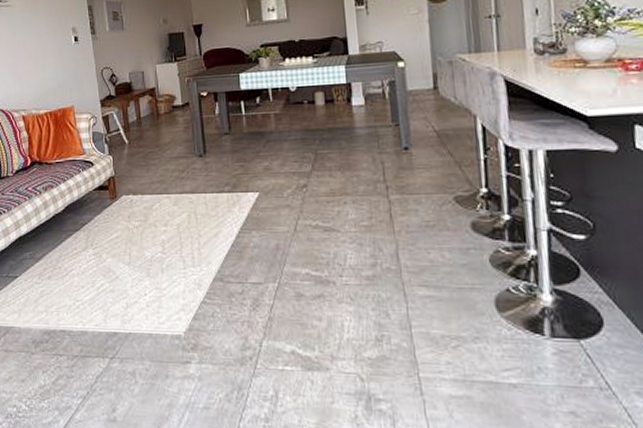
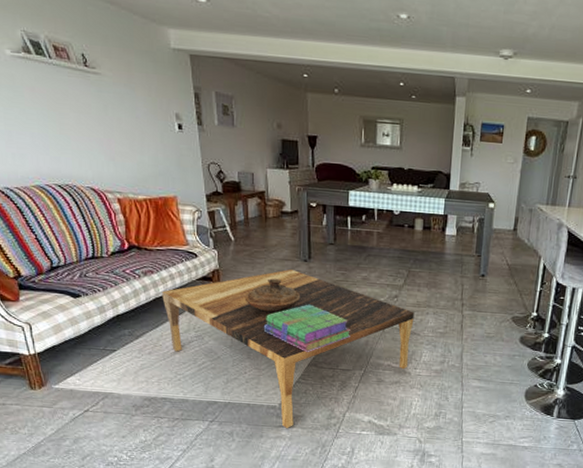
coffee table: none [61,166,330,365] -> present [162,268,415,428]
decorative bowl: none [141,180,199,218] -> present [244,278,301,312]
stack of books: none [162,205,258,265] -> present [263,304,350,353]

